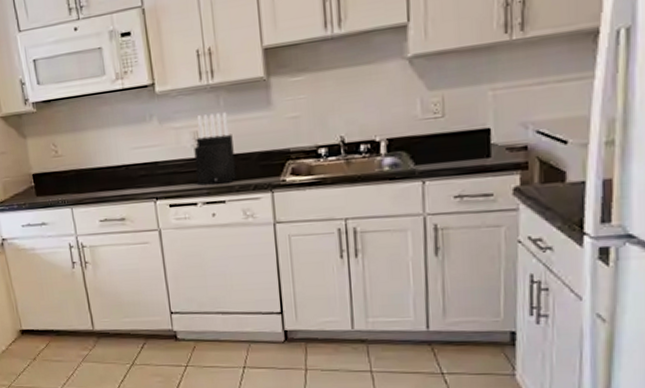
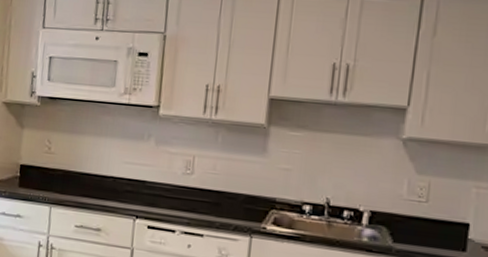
knife block: present [194,112,236,186] -> none [180,146,224,218]

